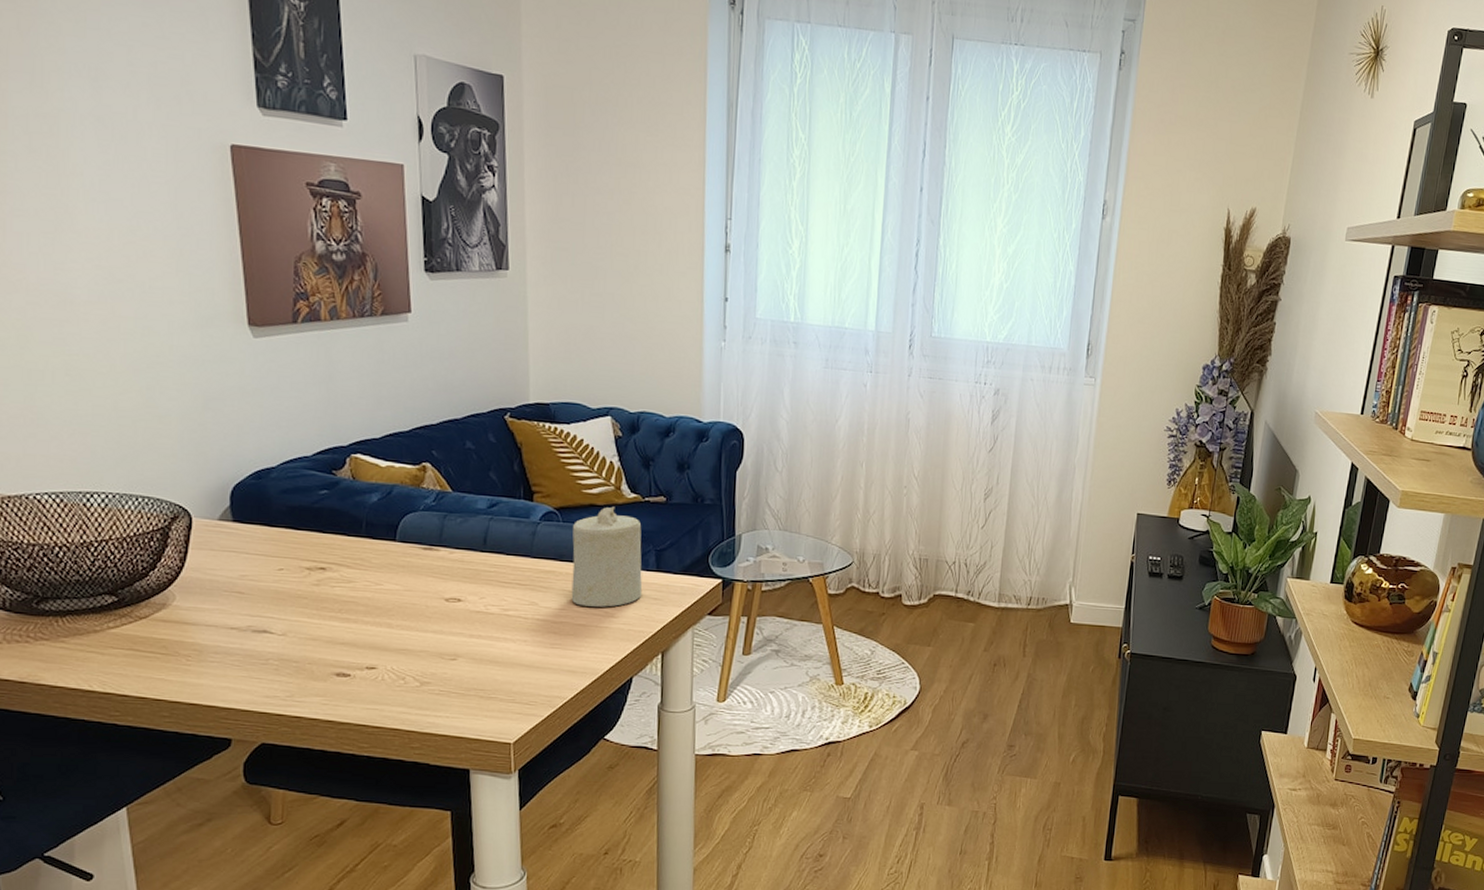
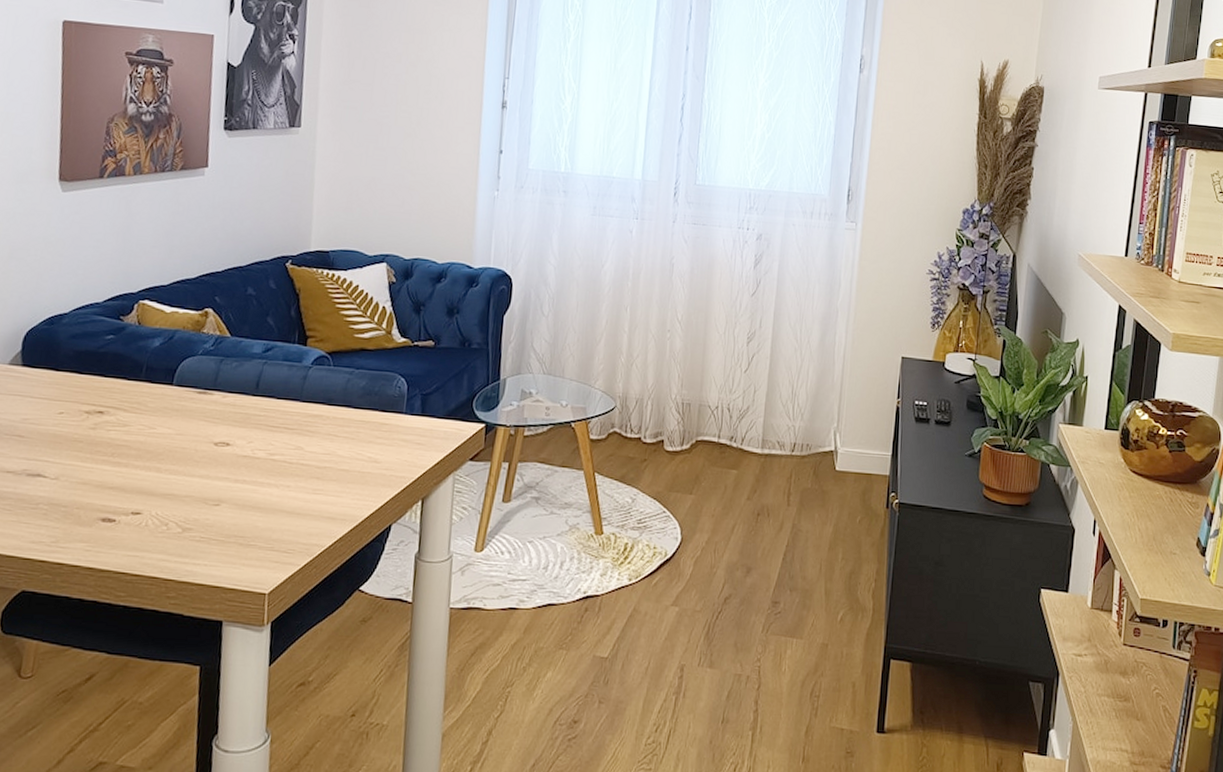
candle: present [571,506,643,607] -> none [336,351,410,452]

